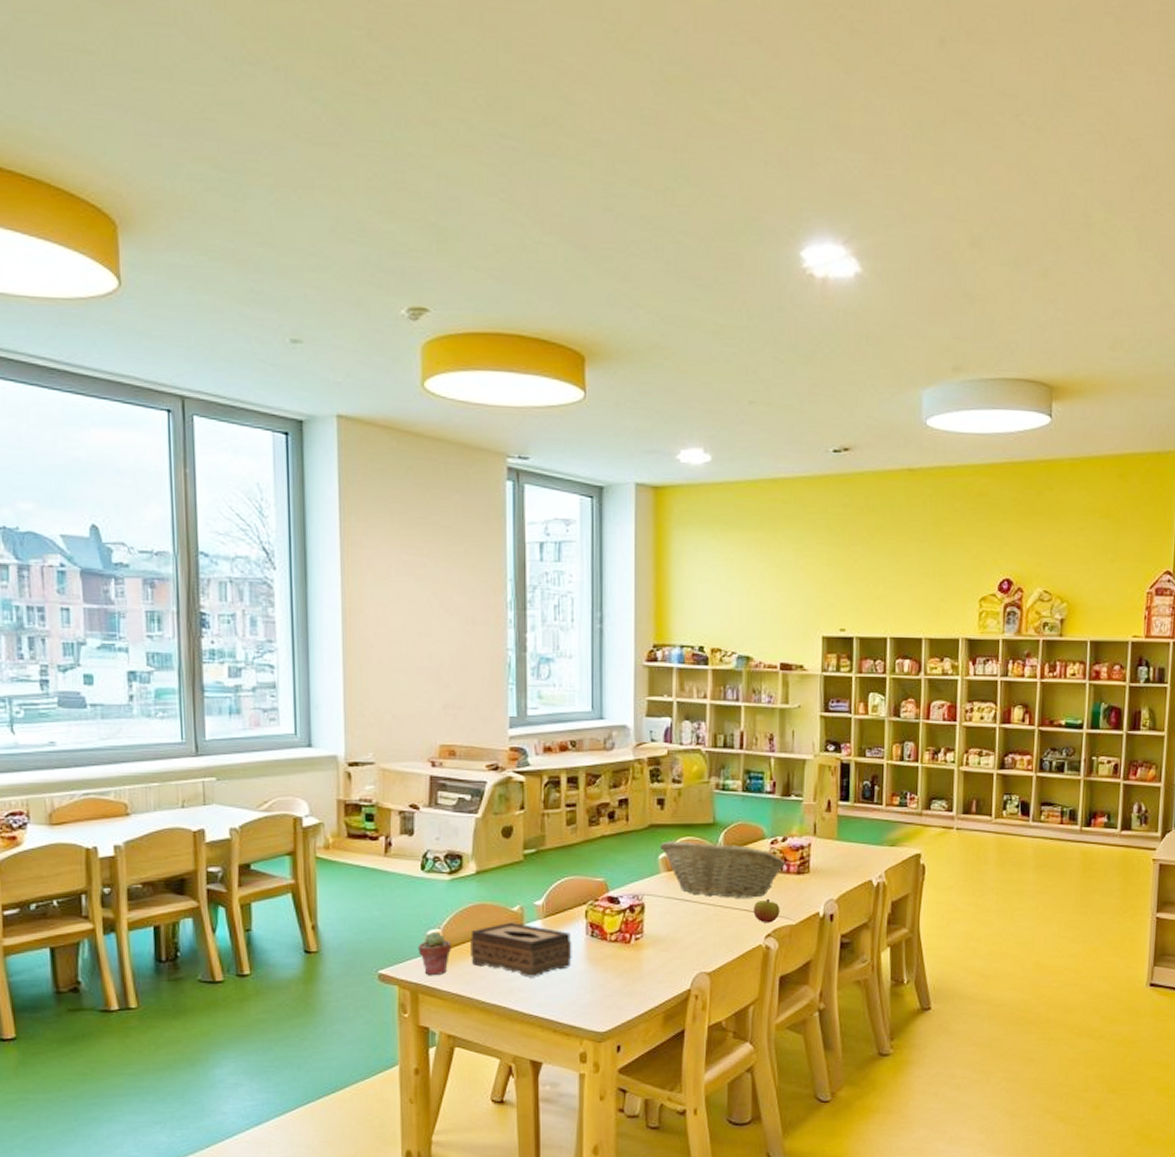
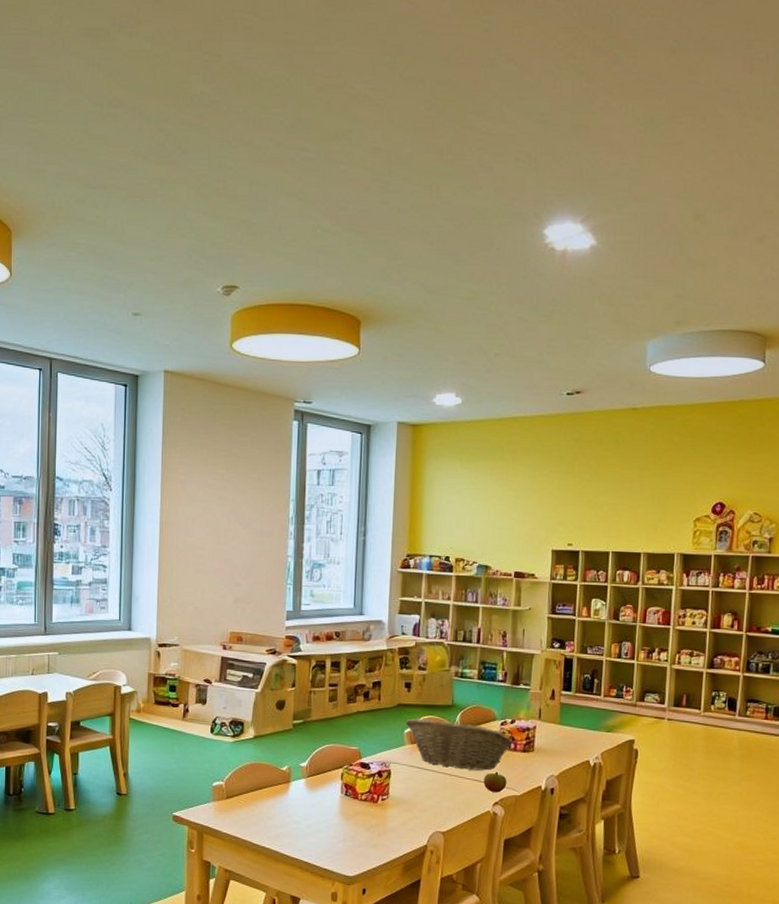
potted succulent: present [417,932,451,976] -> none [205,784,231,820]
tissue box: present [470,923,572,978] -> none [246,780,329,826]

